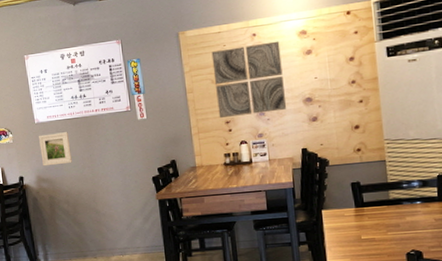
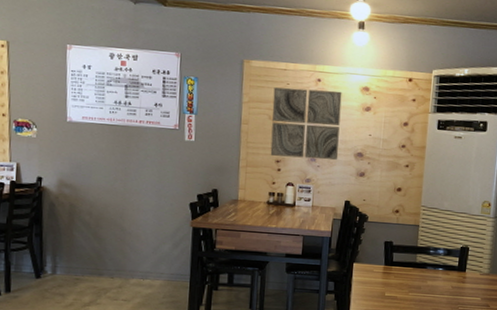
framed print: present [39,132,72,167] -> none [67,135,105,172]

